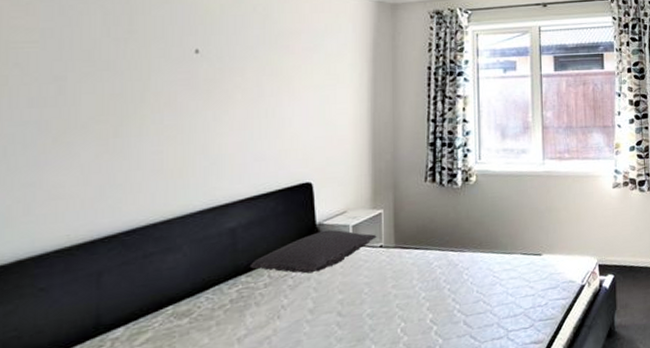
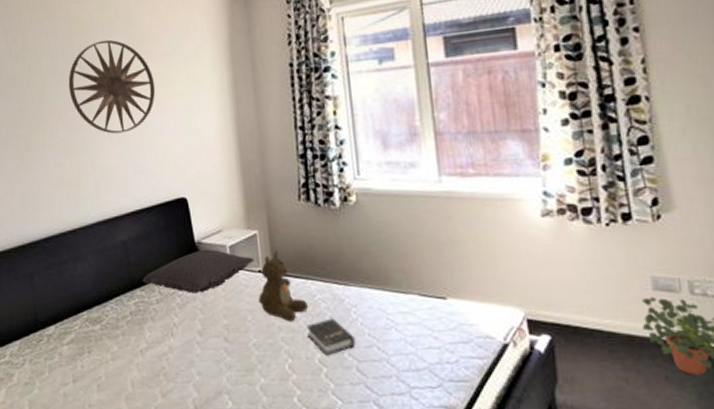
wall art: none [184,31,290,122] -> present [68,39,156,134]
teddy bear: none [377,226,425,290] -> present [258,250,309,322]
hardback book: none [422,281,465,316] -> present [307,318,356,356]

